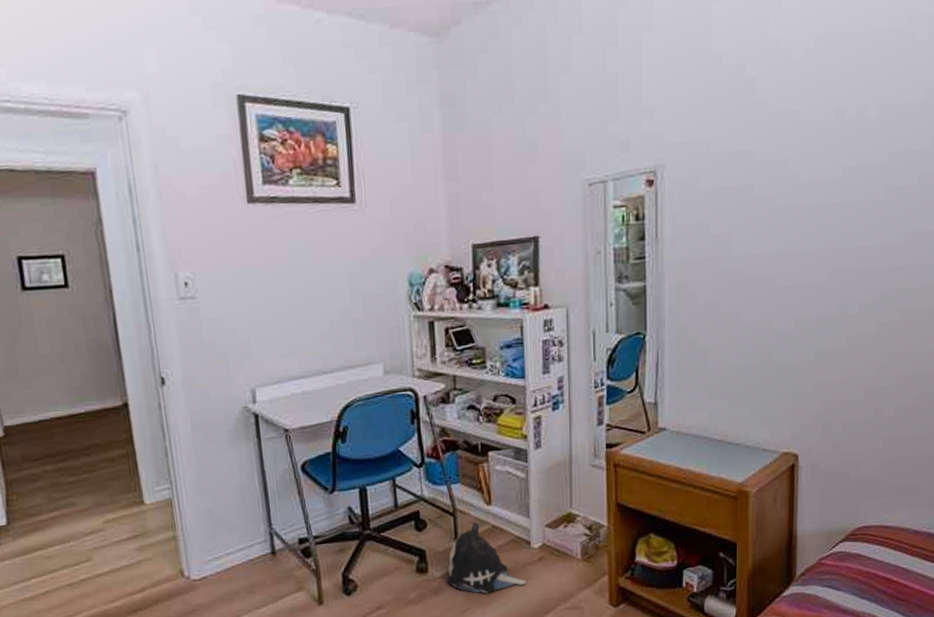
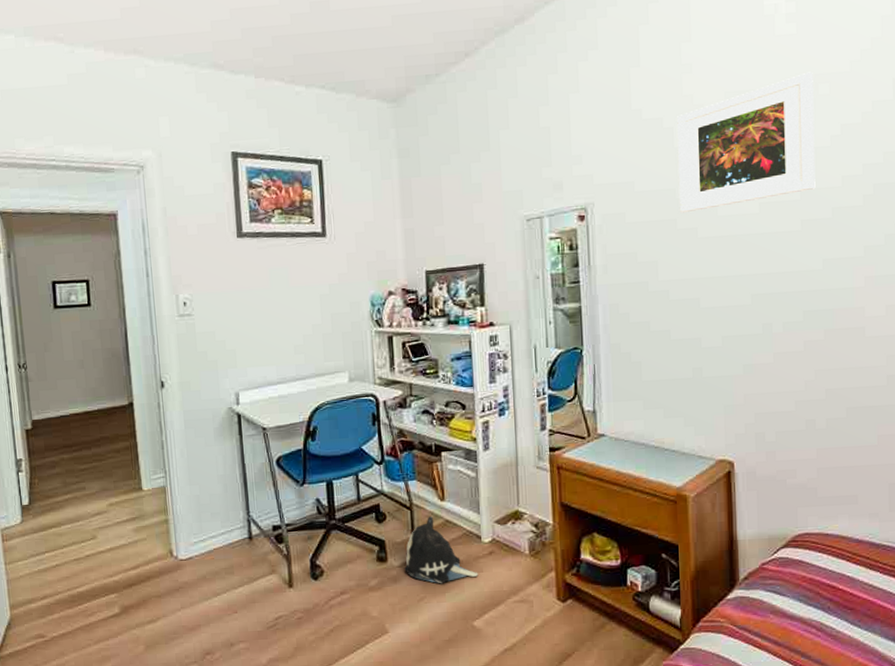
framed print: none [757,13,912,178] -> present [677,72,816,213]

